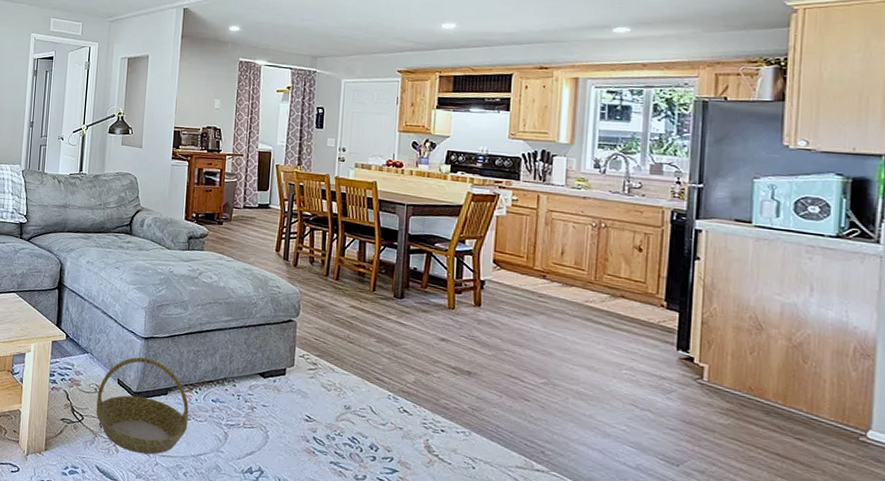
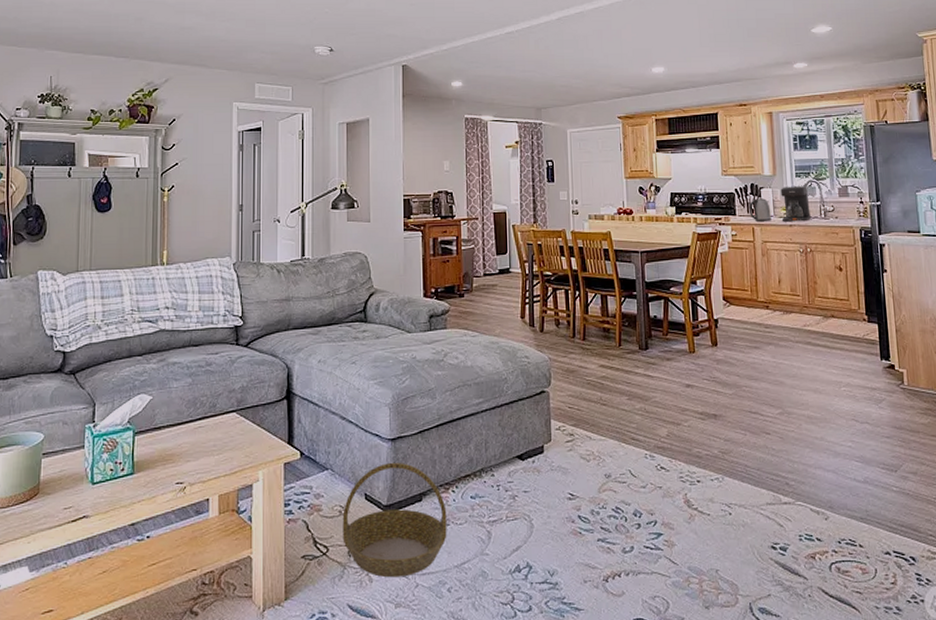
kettle: none [535,166,563,191] -> present [748,198,772,222]
coffee maker: none [575,157,612,196] -> present [780,186,812,222]

